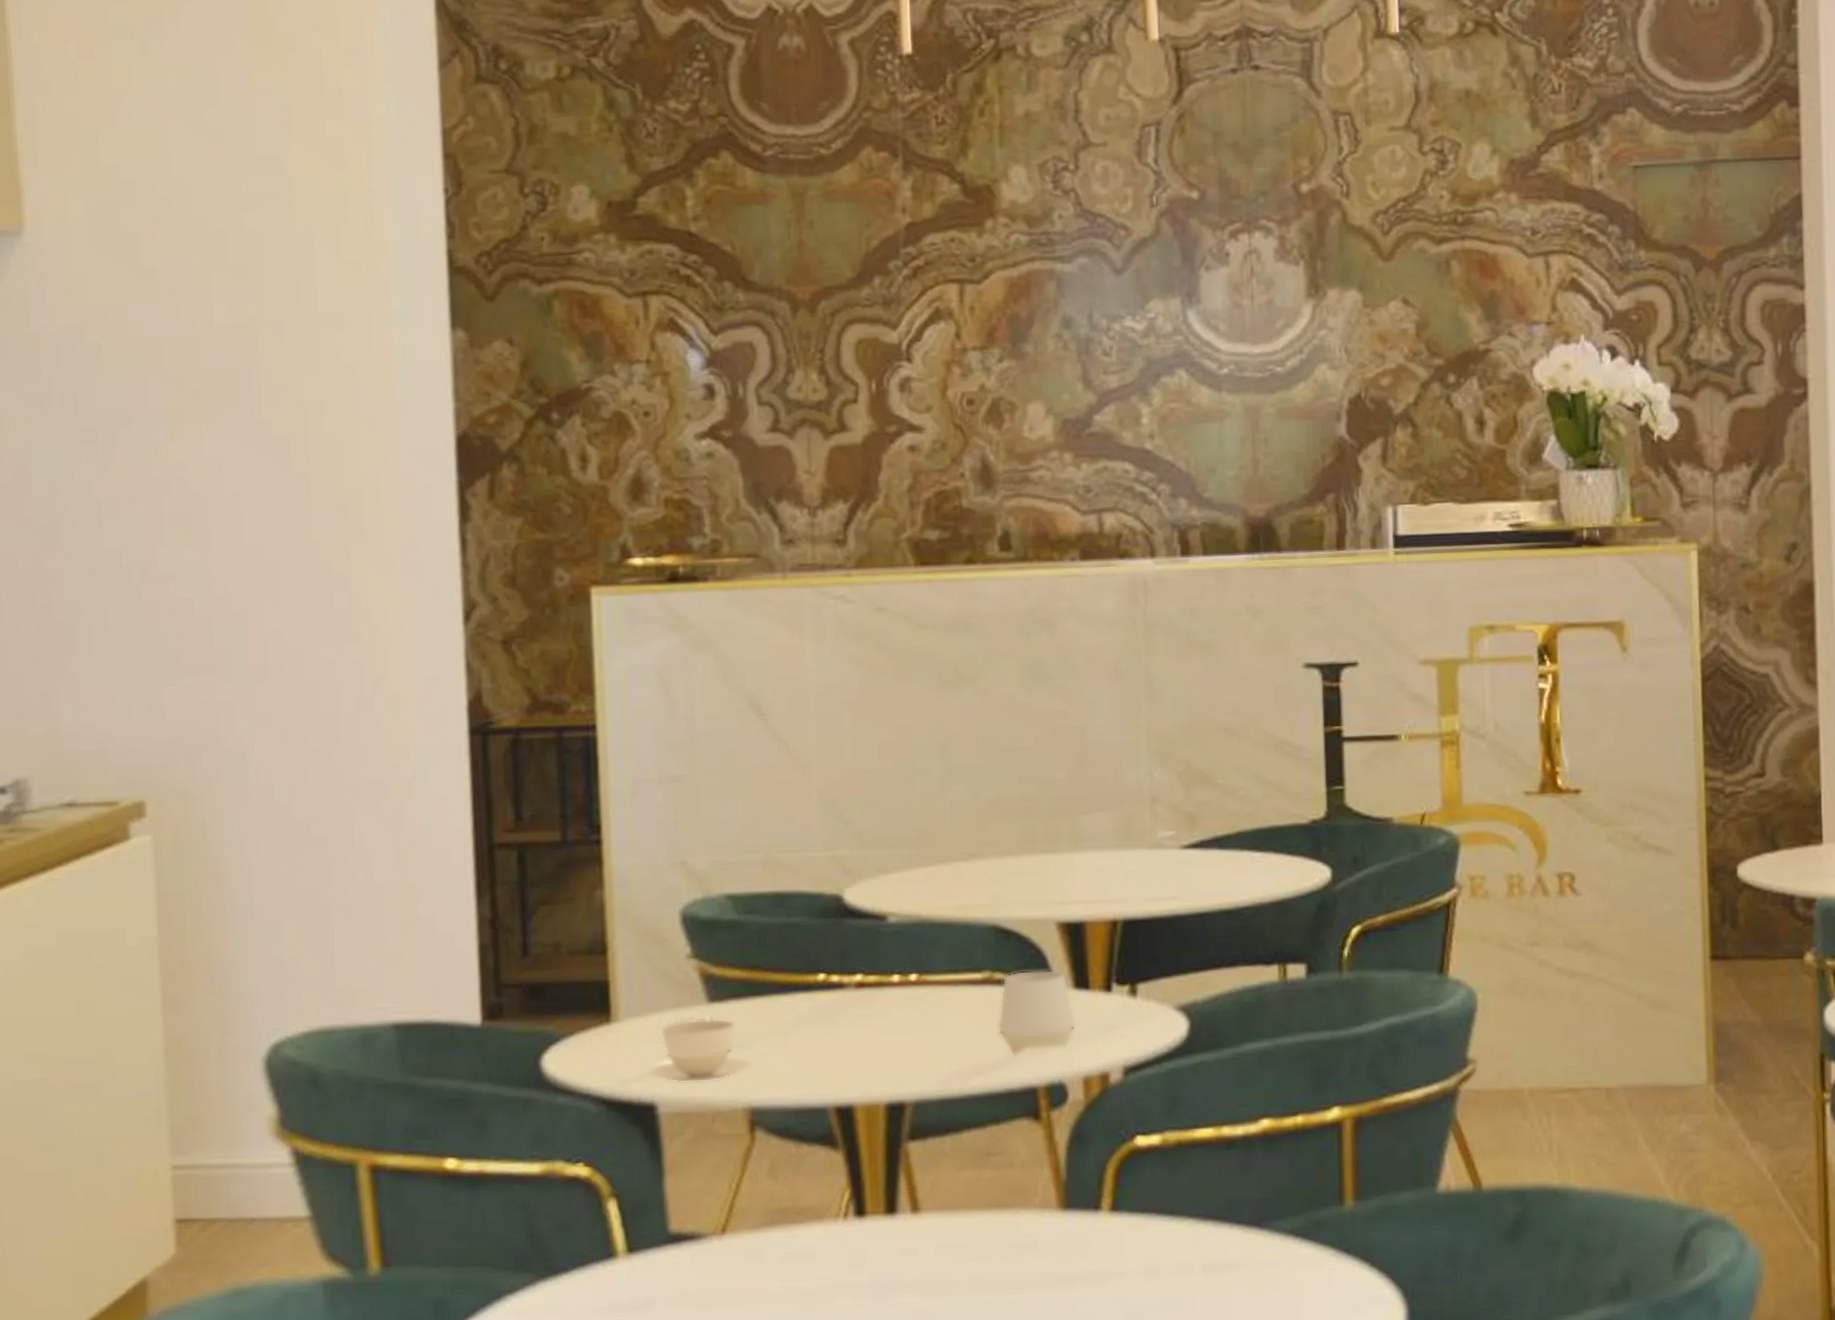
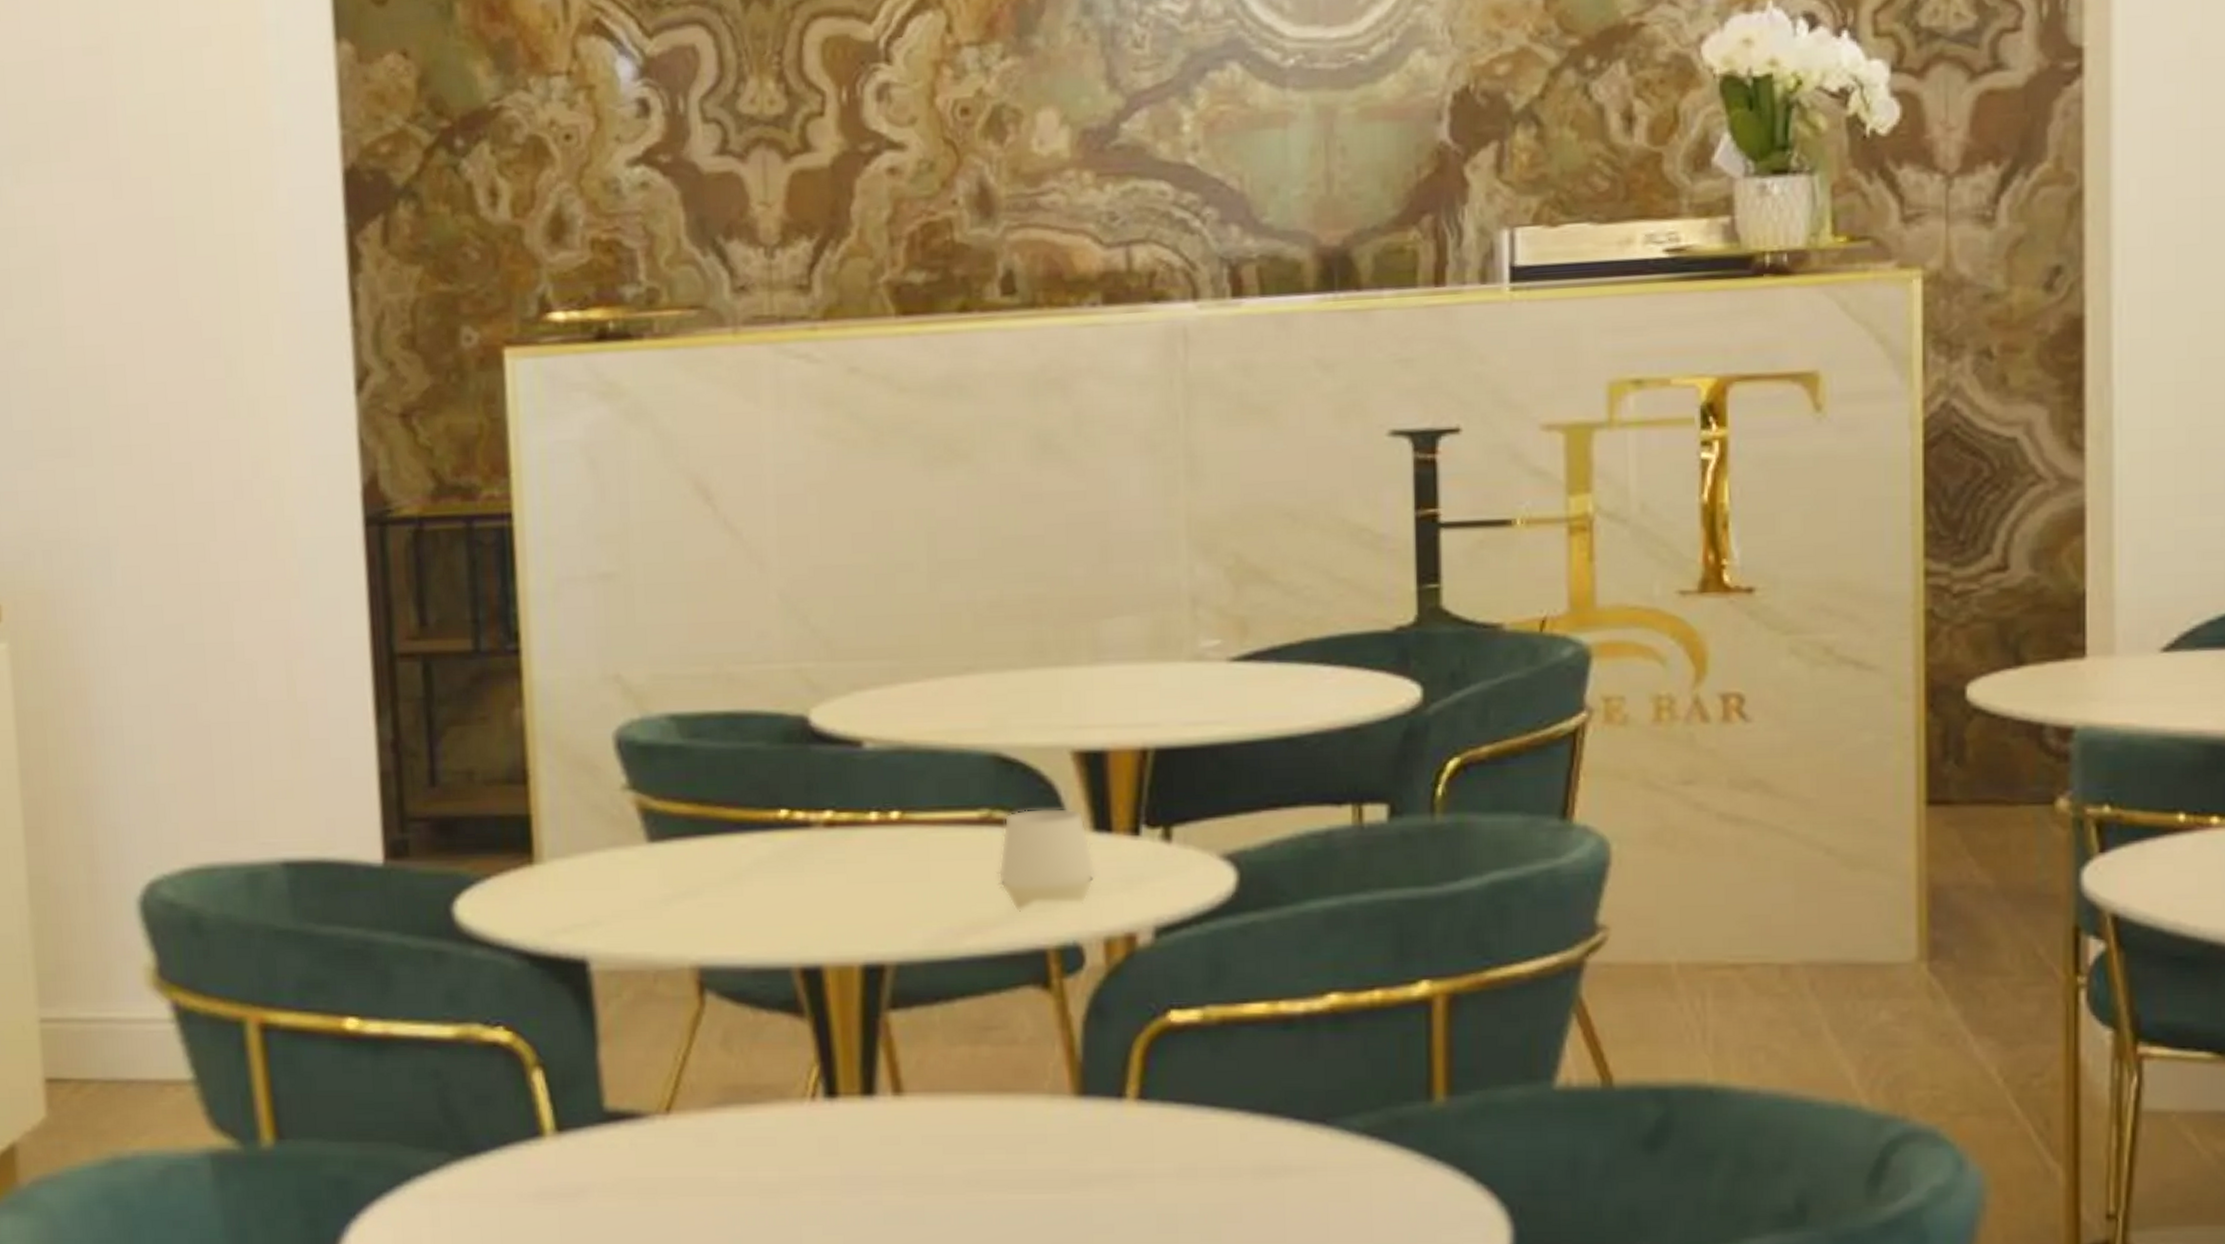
teacup: present [649,1018,752,1083] -> none [579,861,701,936]

